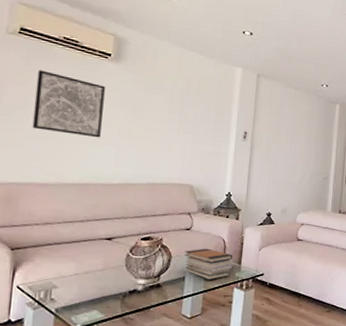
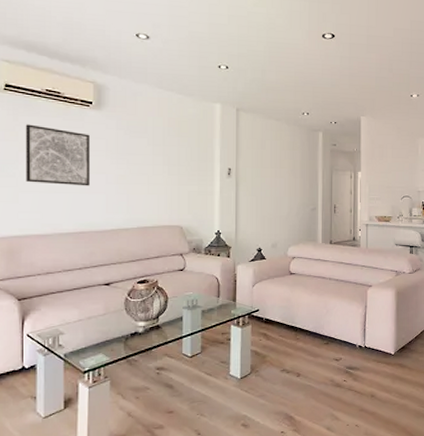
book stack: present [184,248,234,281] -> none [180,287,228,319]

